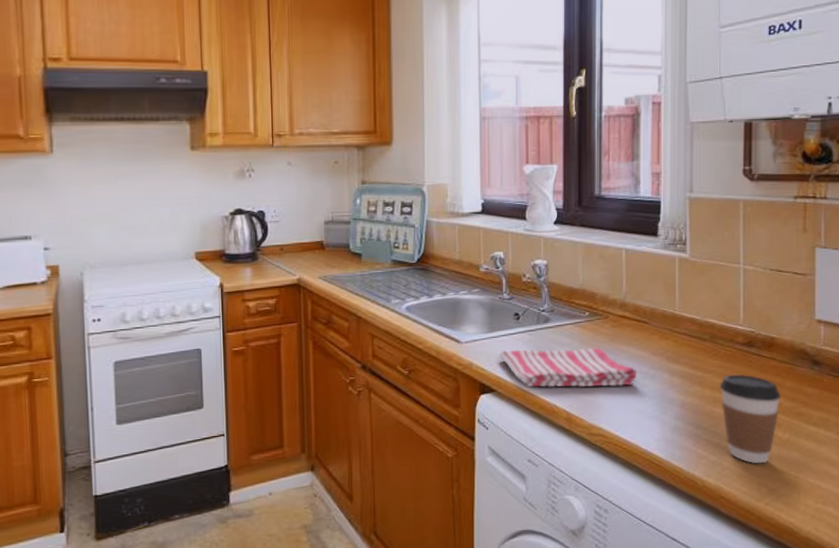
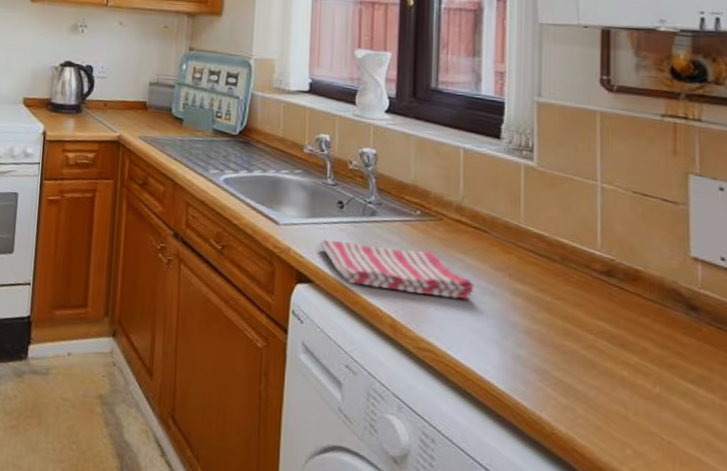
coffee cup: present [719,374,781,464] -> none [572,304,649,419]

